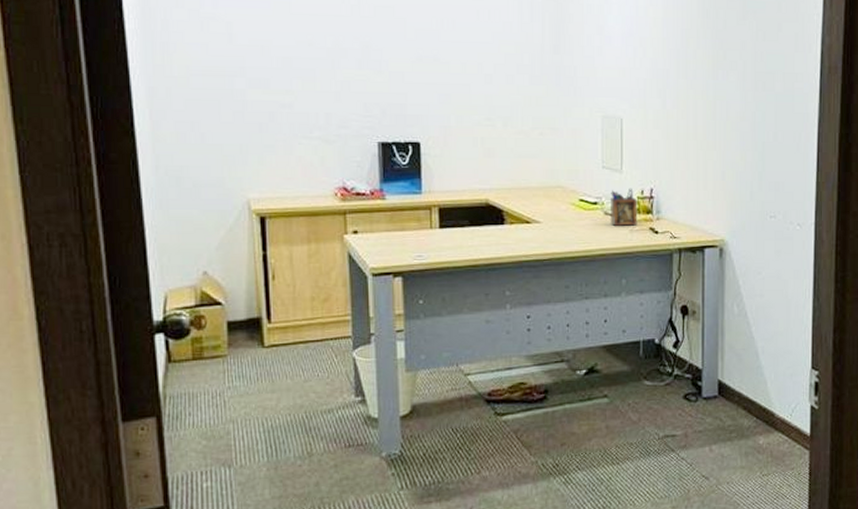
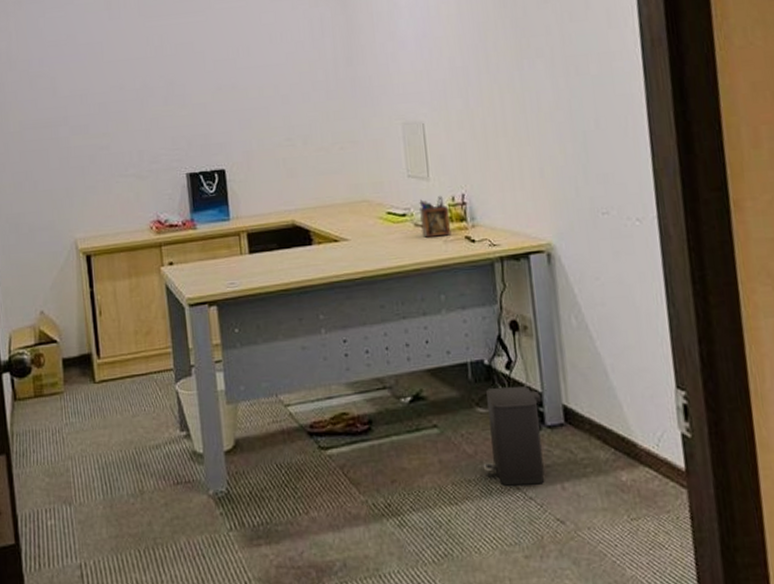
pedal bin: none [644,363,701,448] -> present [483,386,545,486]

